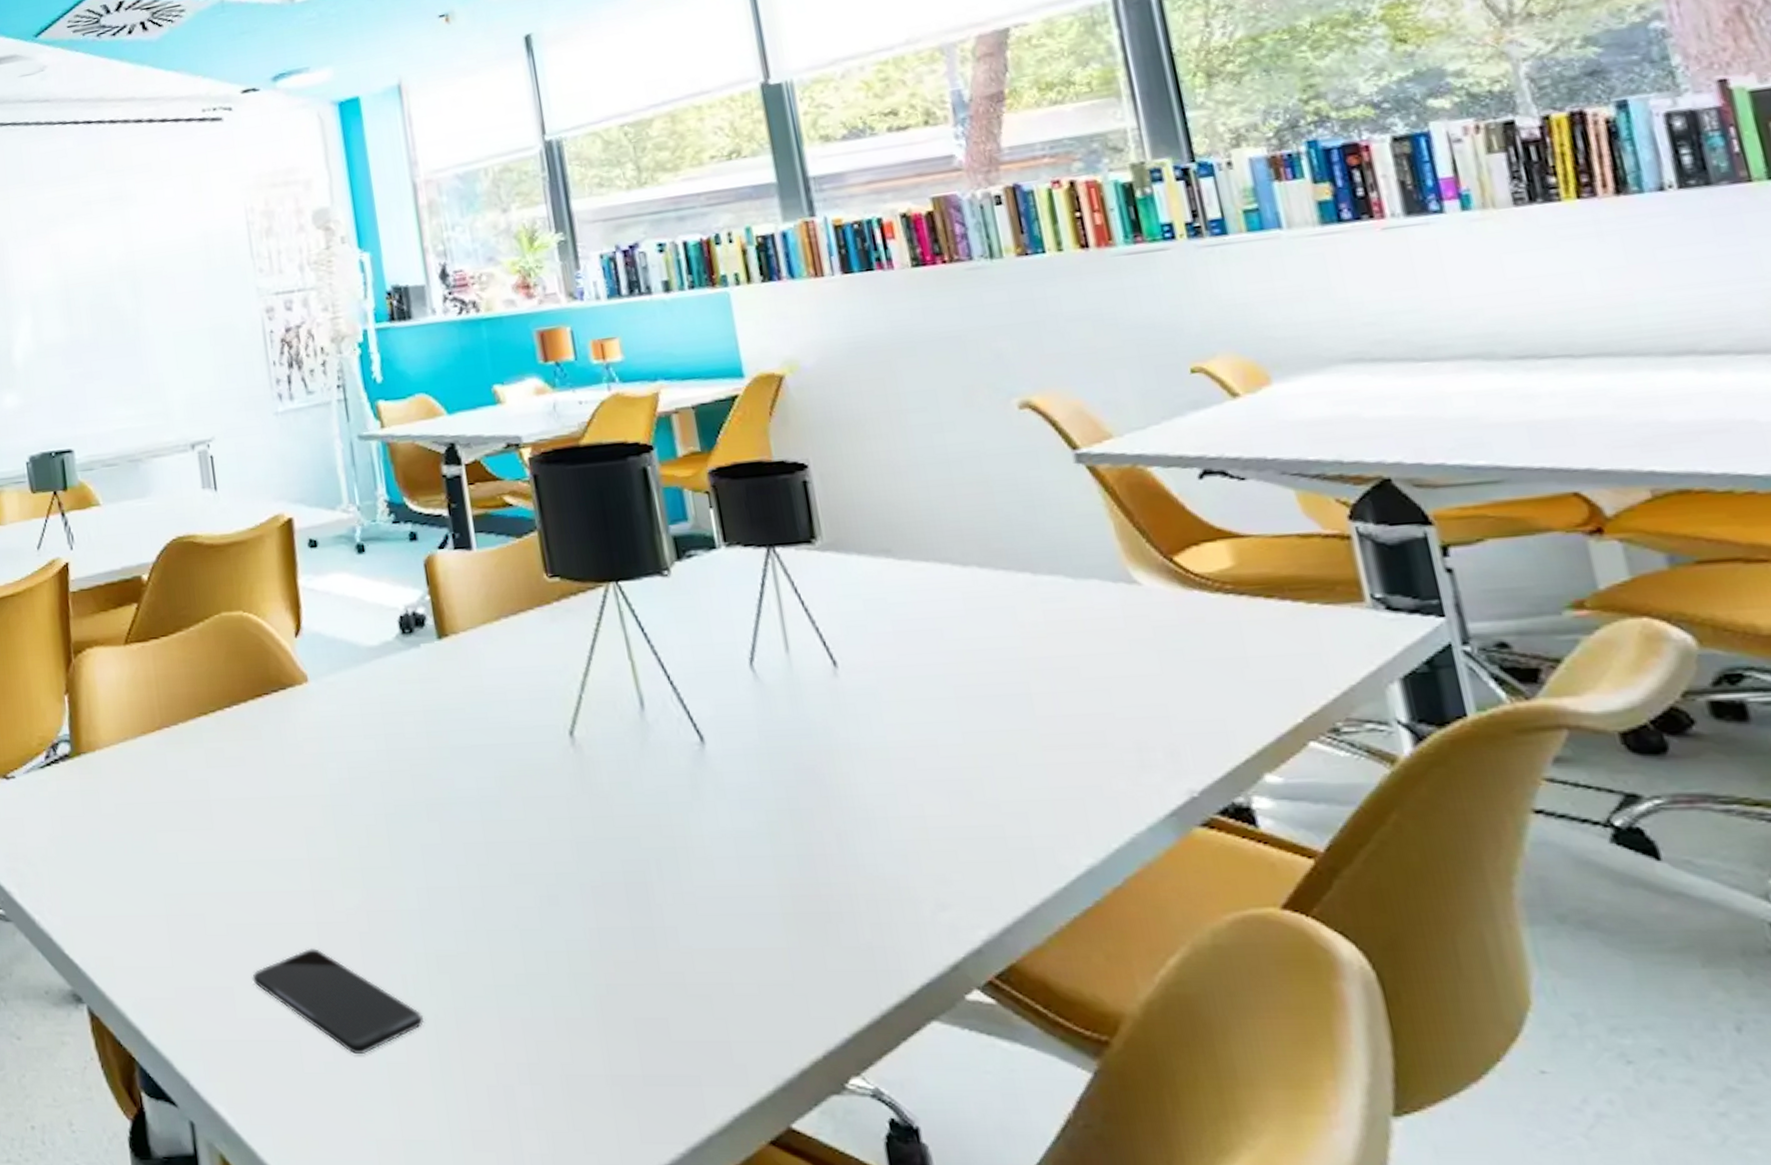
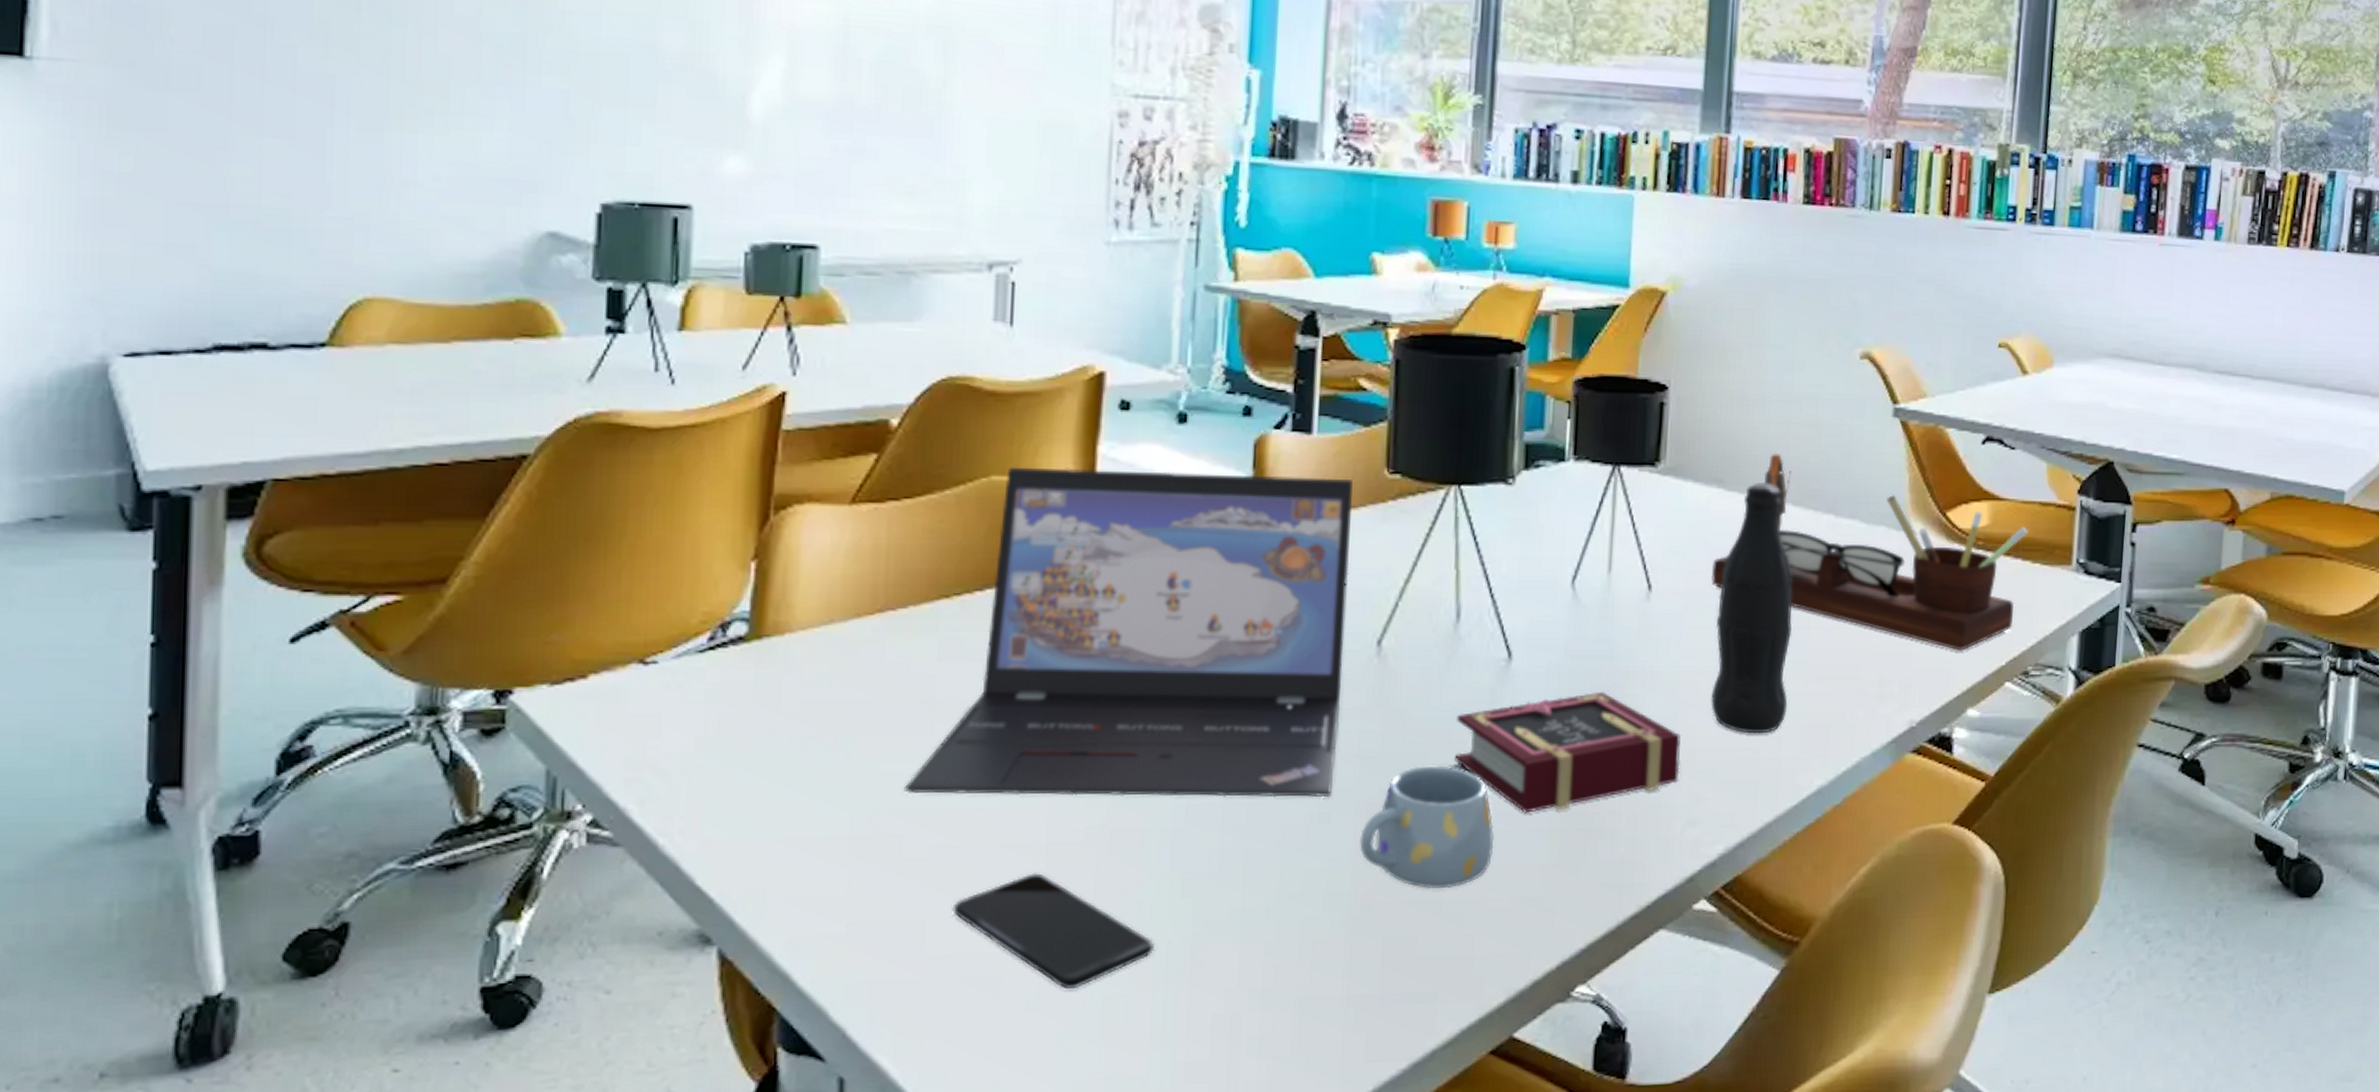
laptop: none [199,585,556,881] -> present [903,466,1353,798]
mug: none [591,849,728,970] -> present [1360,765,1495,888]
book: none [660,771,916,896] -> present [1455,691,1681,813]
desk organizer: none [899,515,1300,709] -> present [1711,452,2028,651]
bottle: none [912,547,1027,810] -> present [1711,482,1793,734]

